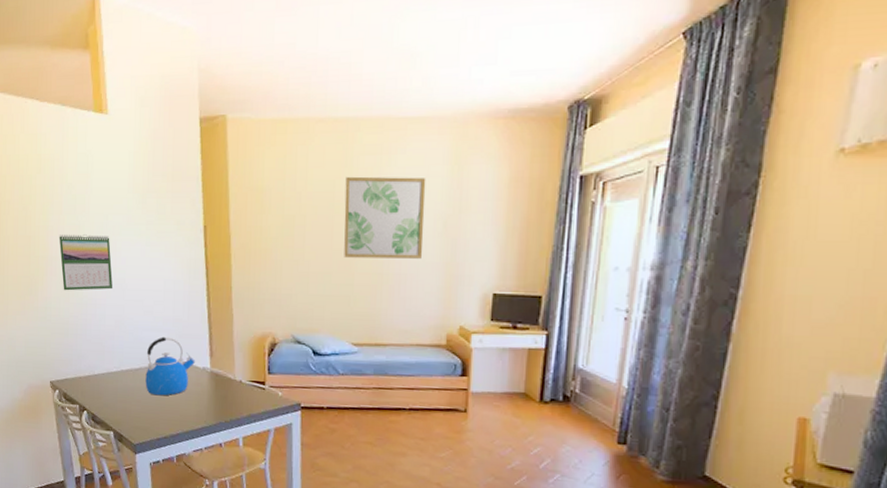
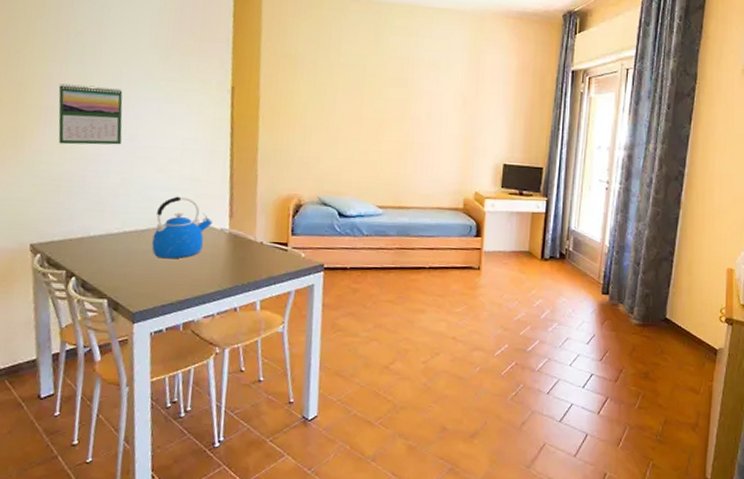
wall art: present [344,176,426,259] -> none [372,53,449,131]

